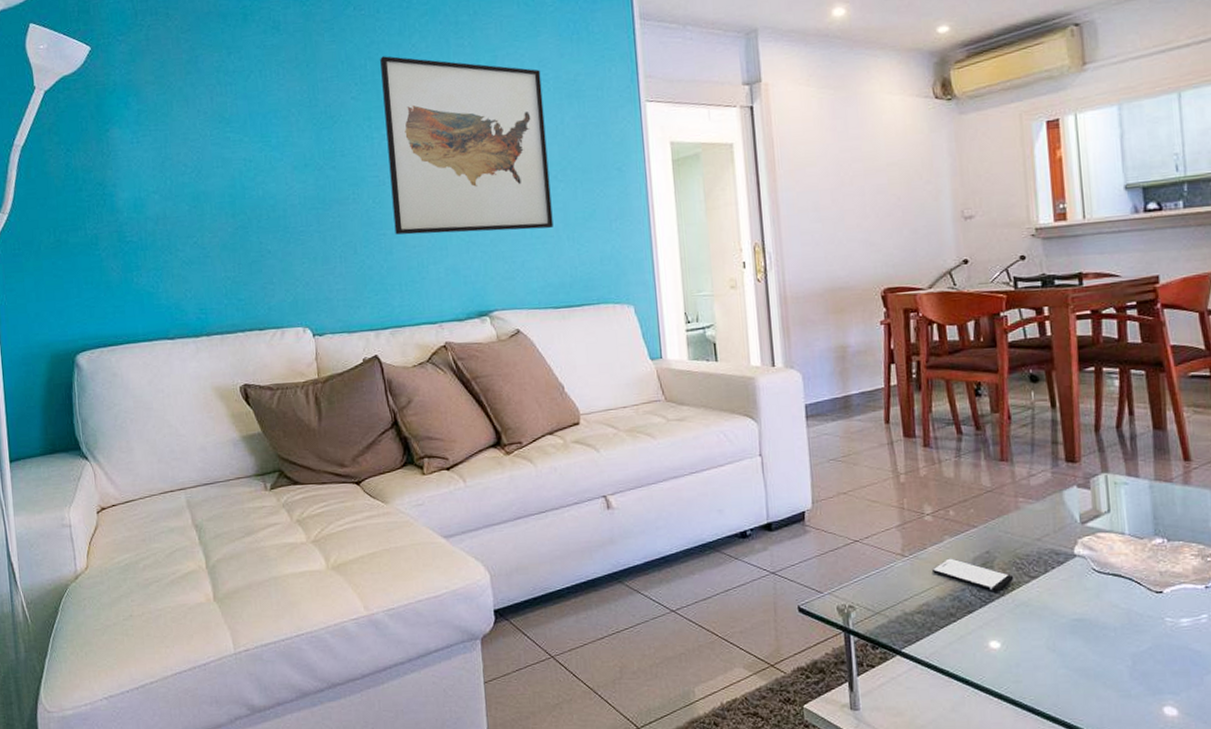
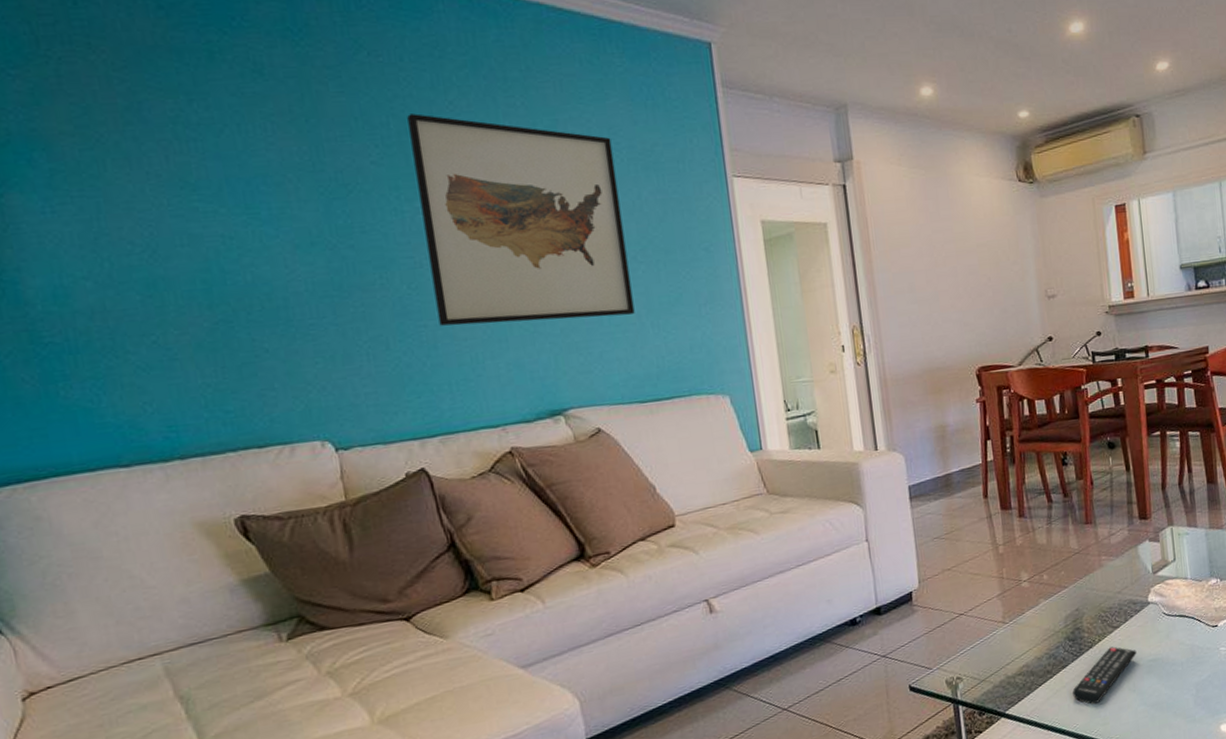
smartphone: present [933,558,1014,592] -> none [1030,619,1100,646]
remote control: none [979,598,1058,659] -> present [1072,646,1137,705]

